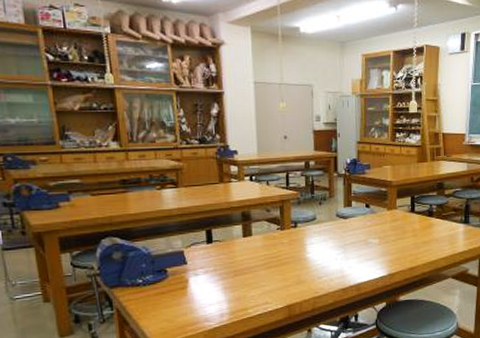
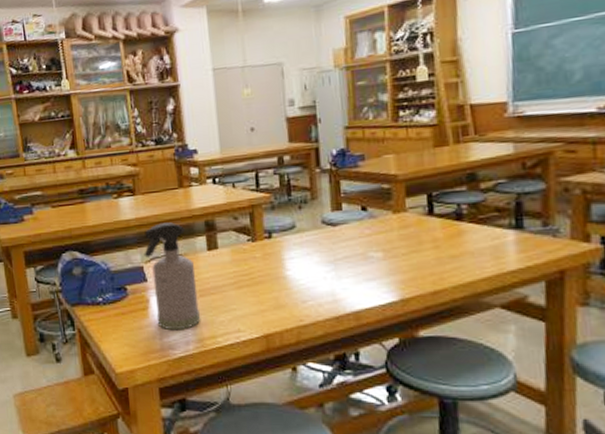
spray bottle: none [185,213,235,306] -> present [144,222,201,331]

